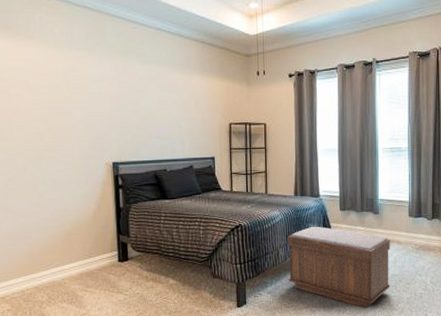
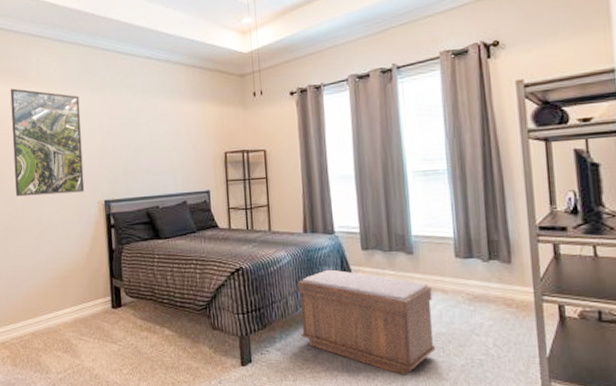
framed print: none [9,45,92,156] -> present [10,88,85,197]

